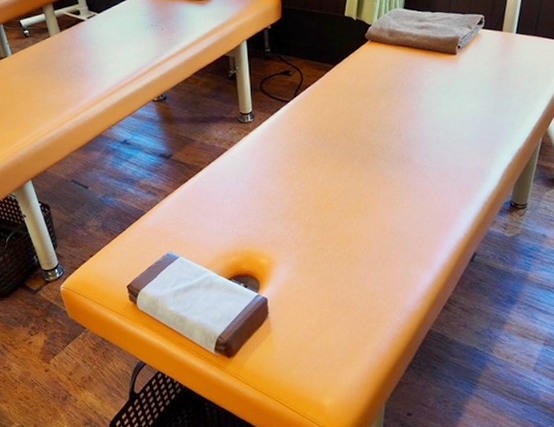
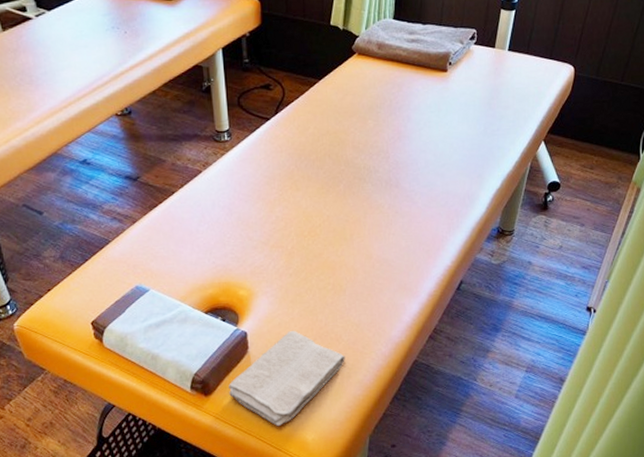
washcloth: none [250,297,361,390] -> present [229,330,345,427]

